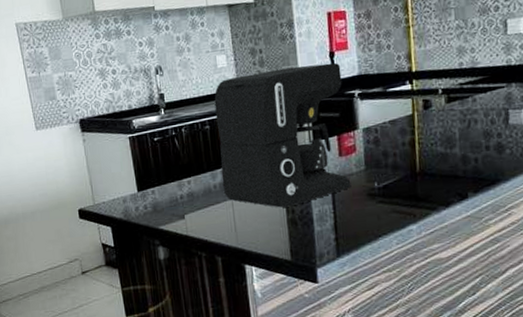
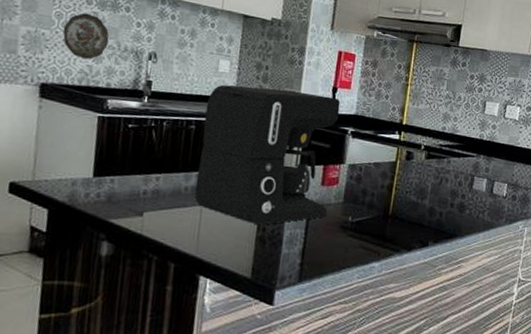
decorative plate: none [84,46,121,89] -> present [62,13,110,60]

